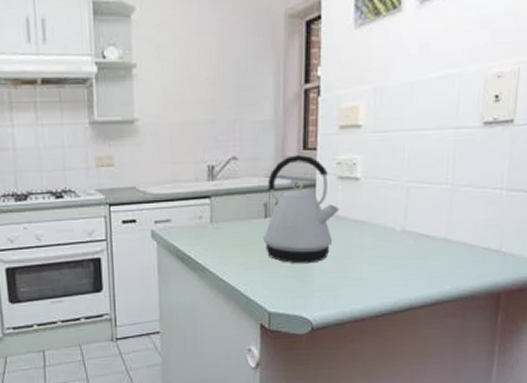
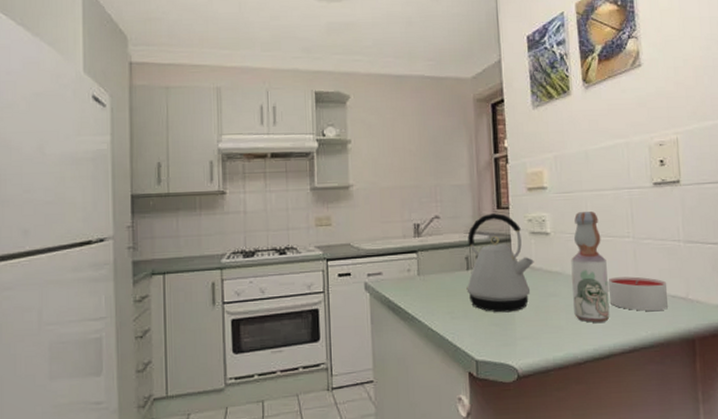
bottle: none [377,154,419,275] -> present [571,212,610,323]
candle: none [416,227,481,264] -> present [608,276,668,311]

